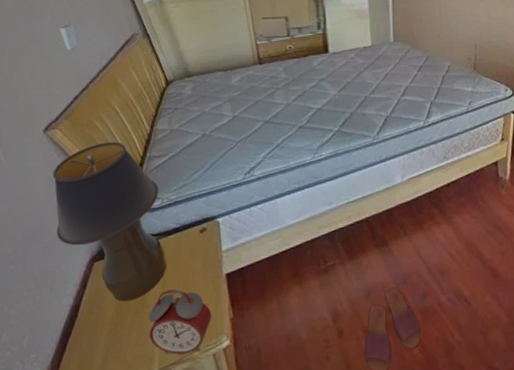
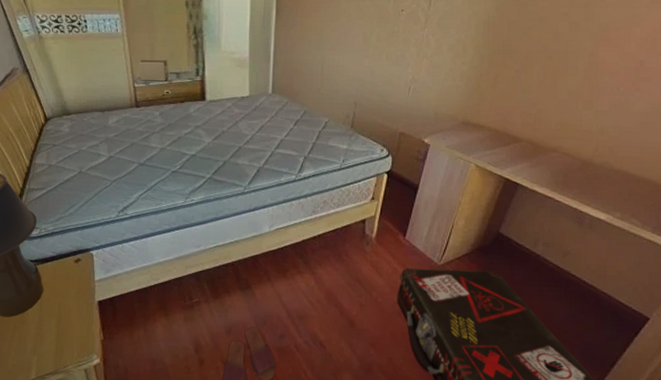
alarm clock: present [149,289,212,354] -> none [27,310,84,367]

